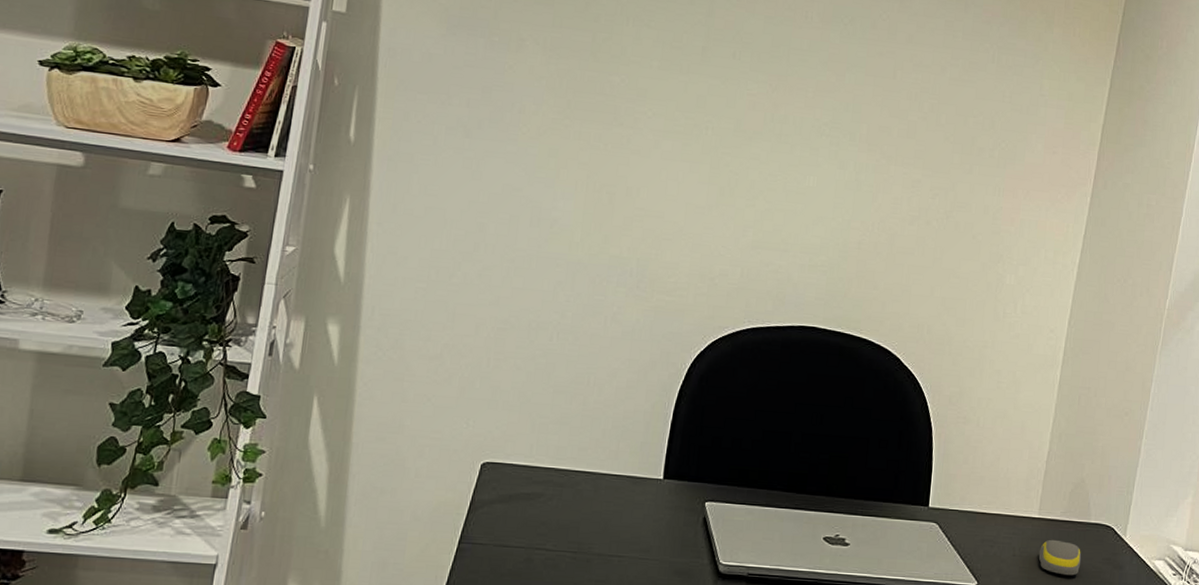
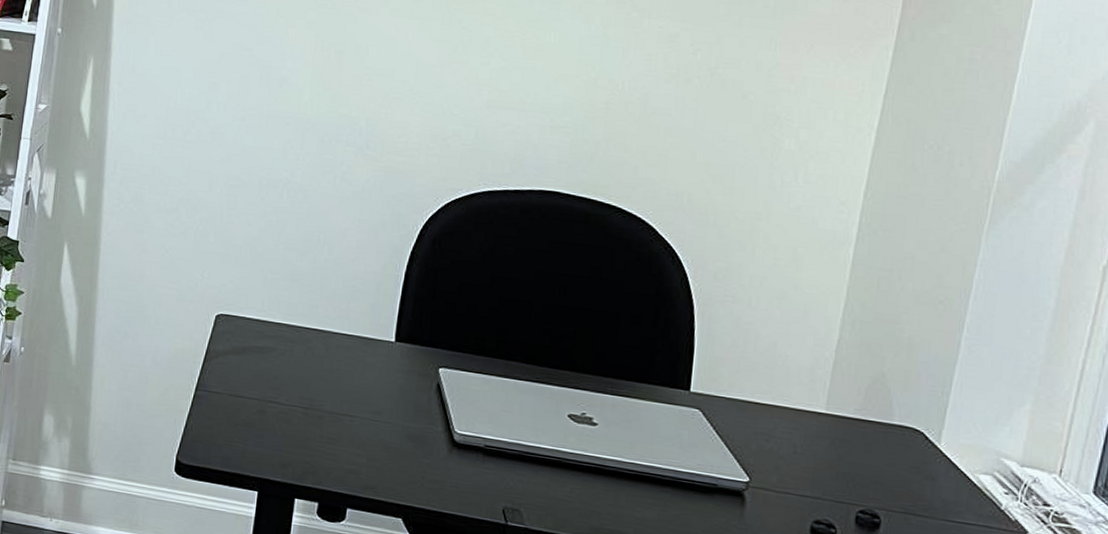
computer mouse: present [1038,539,1082,576] -> none [825,438,882,483]

